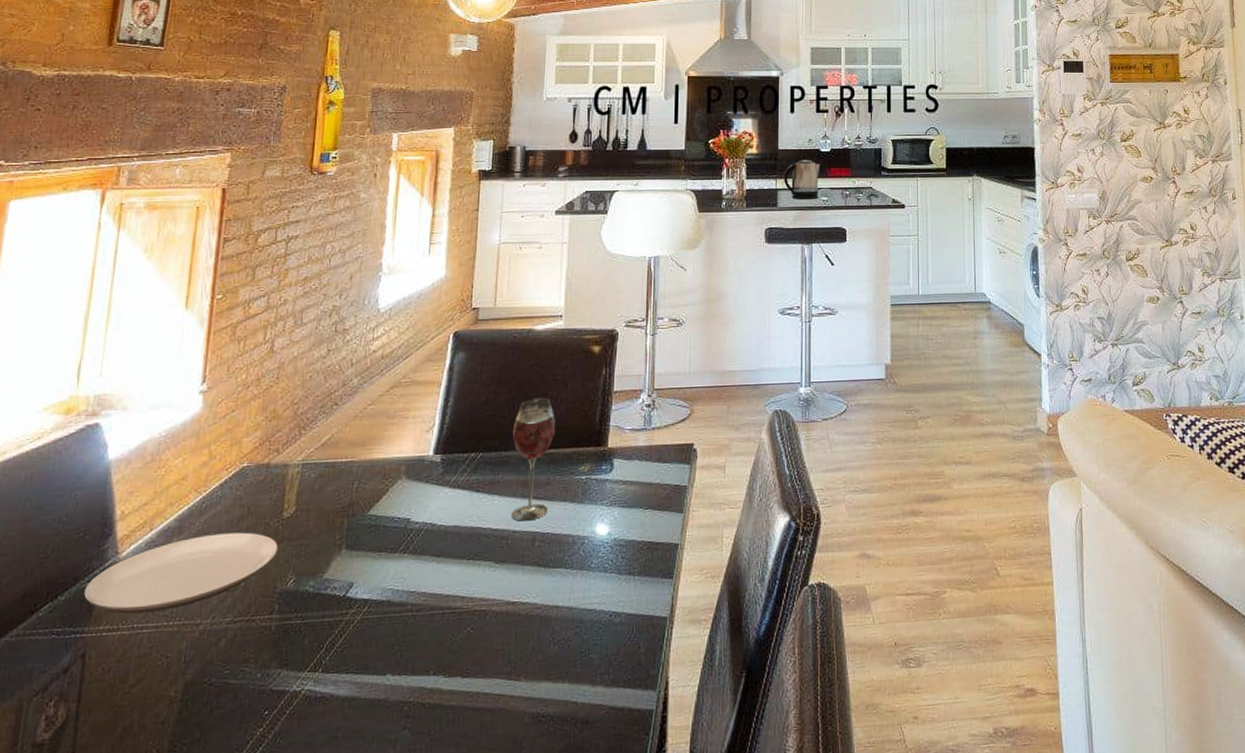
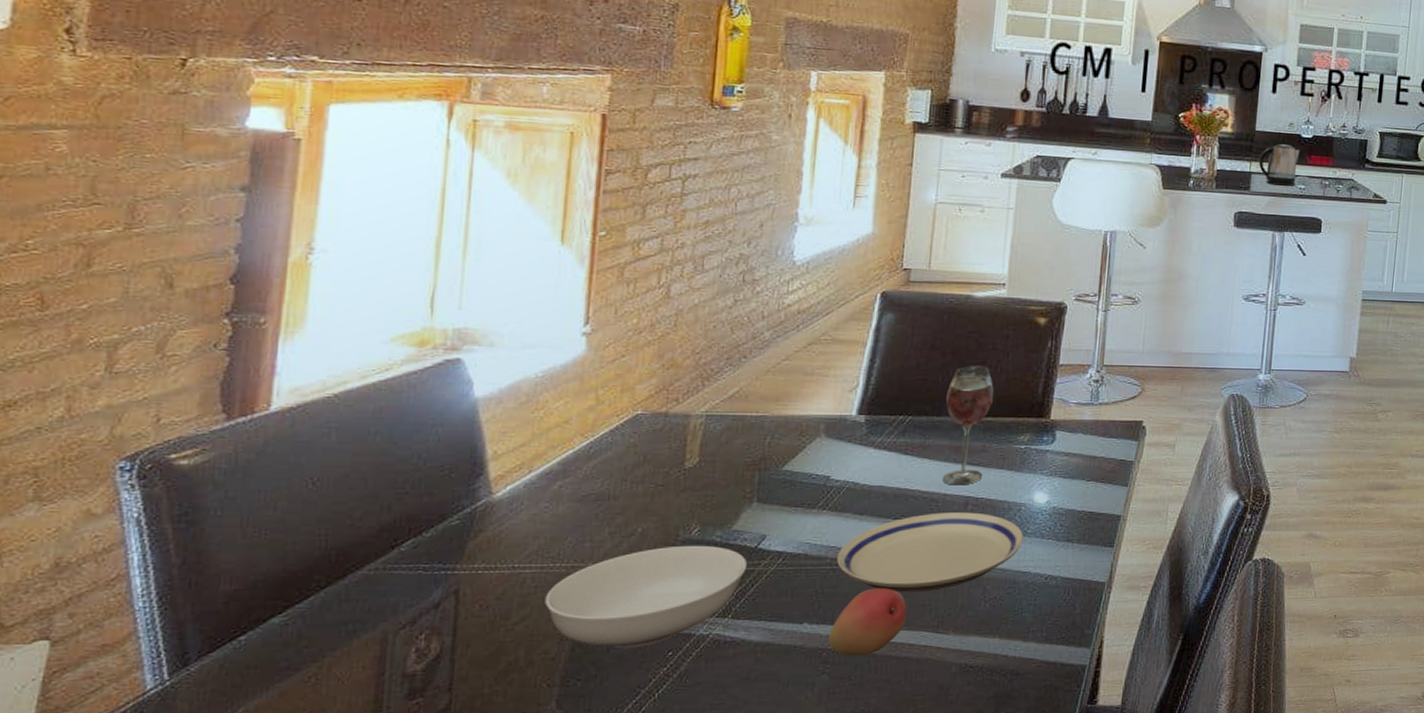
plate: present [84,532,278,614] -> none [454,480,680,553]
bowl: none [158,596,337,708] -> present [545,545,748,648]
fruit: none [409,633,481,709] -> present [828,588,907,657]
plate: none [417,548,588,638] -> present [837,512,1024,593]

